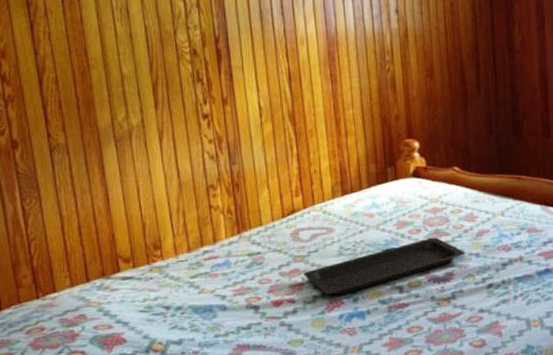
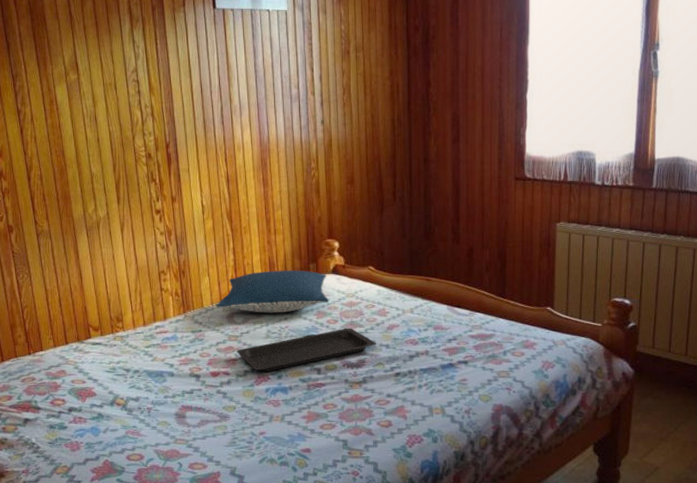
pillow: none [278,175,411,227] -> present [216,270,329,313]

